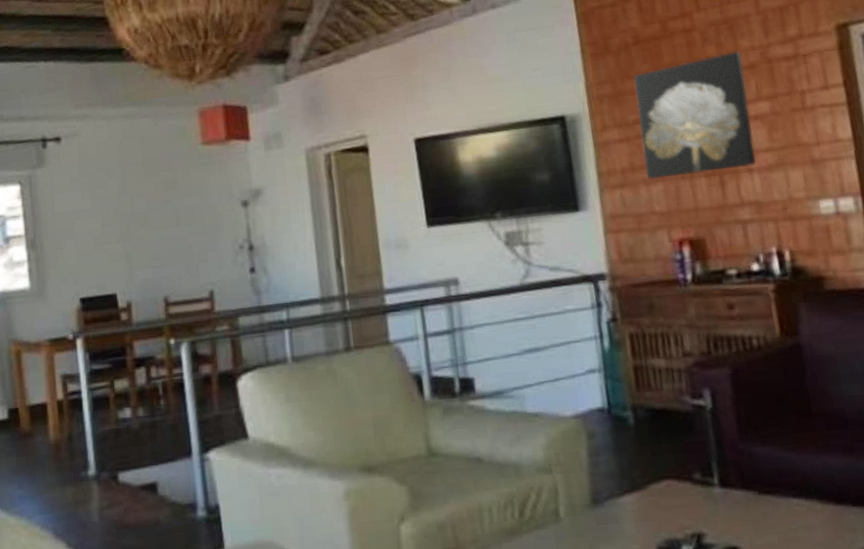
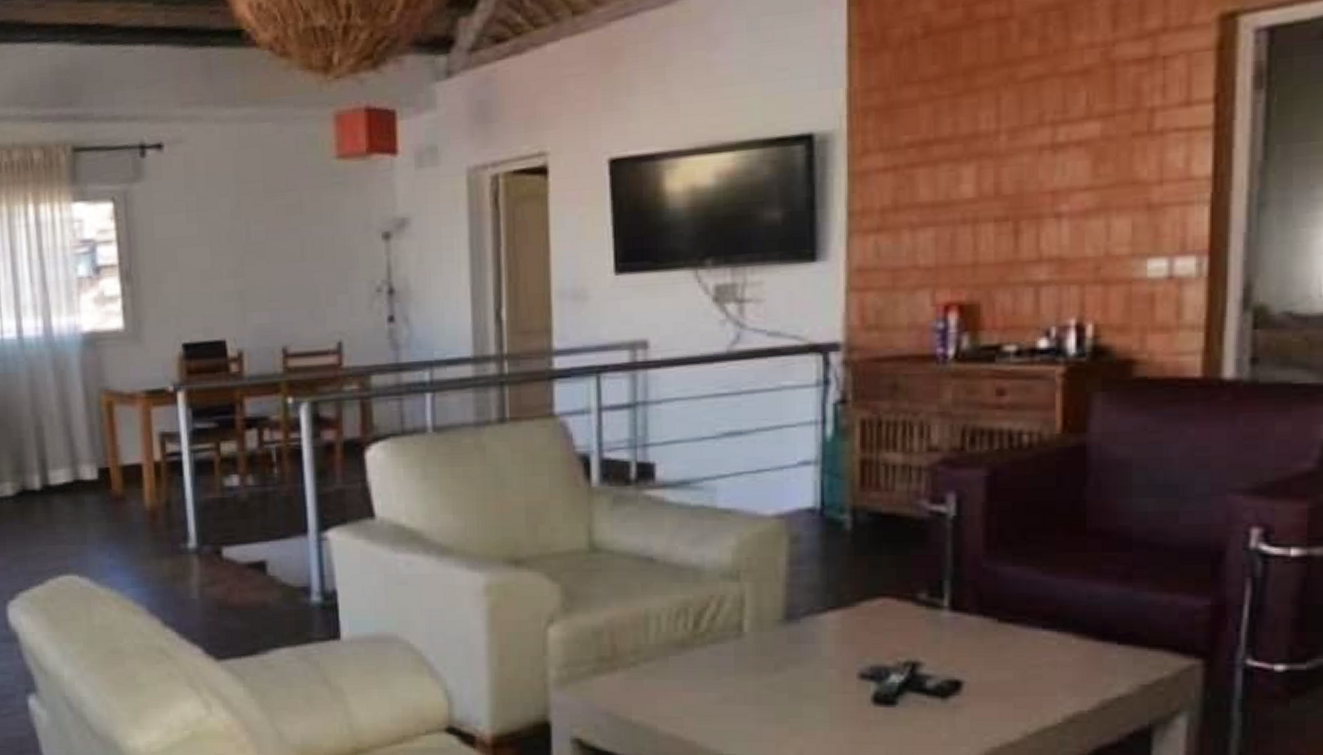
wall art: present [634,51,756,180] -> none [912,49,1074,223]

